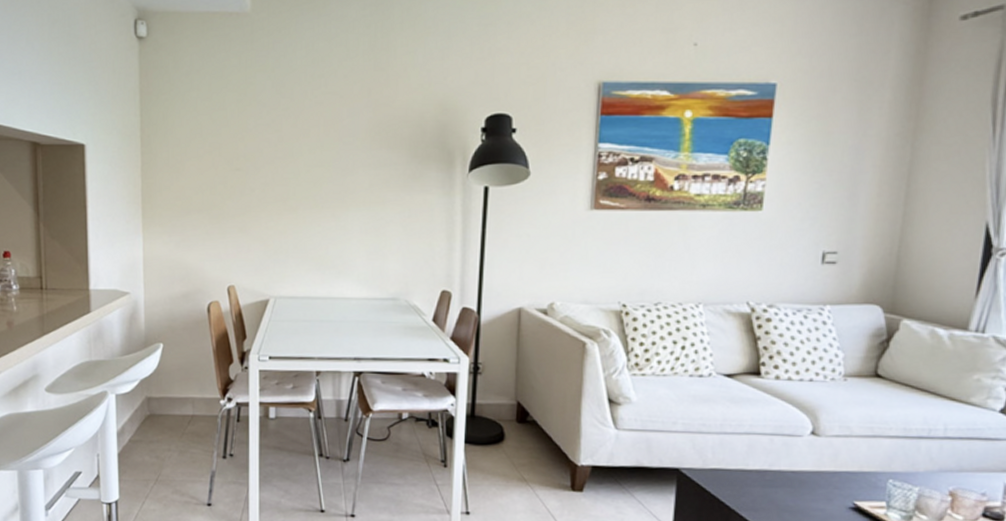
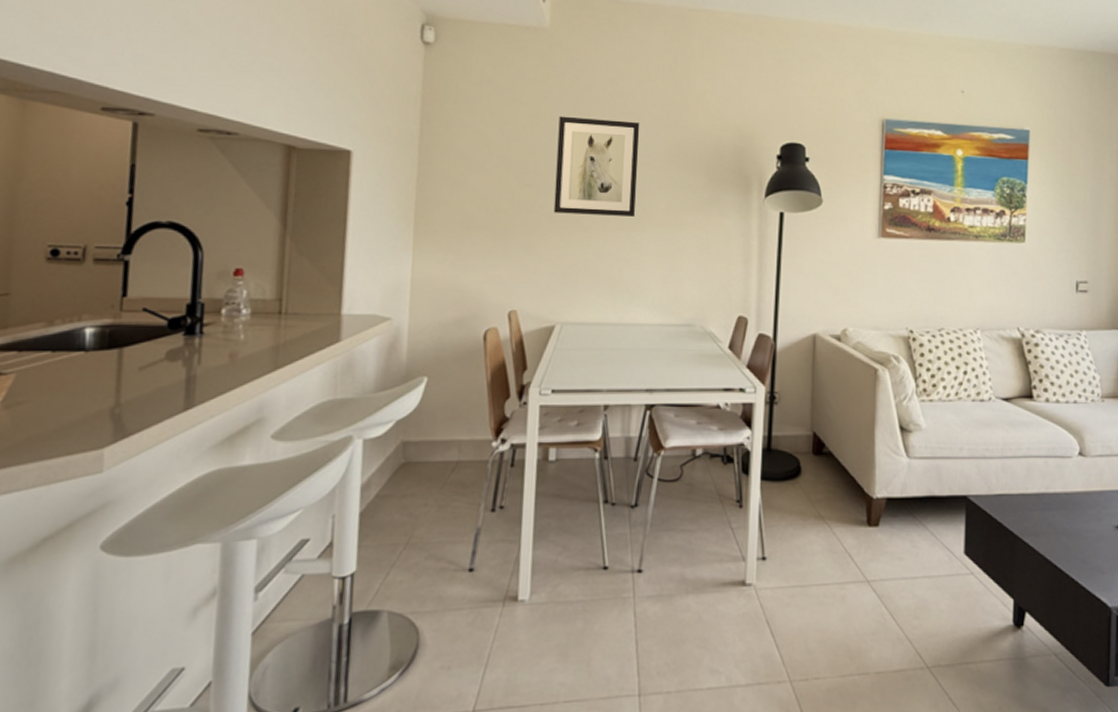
wall art: none [263,100,342,196] -> present [553,116,640,217]

